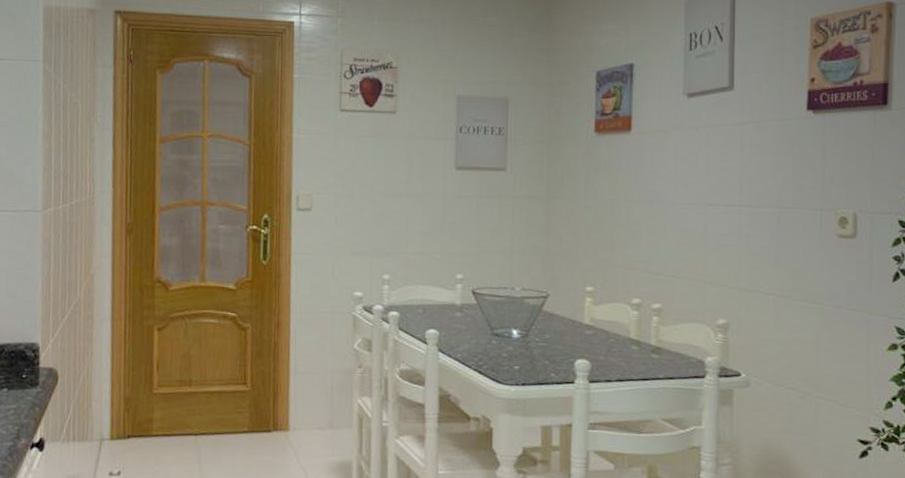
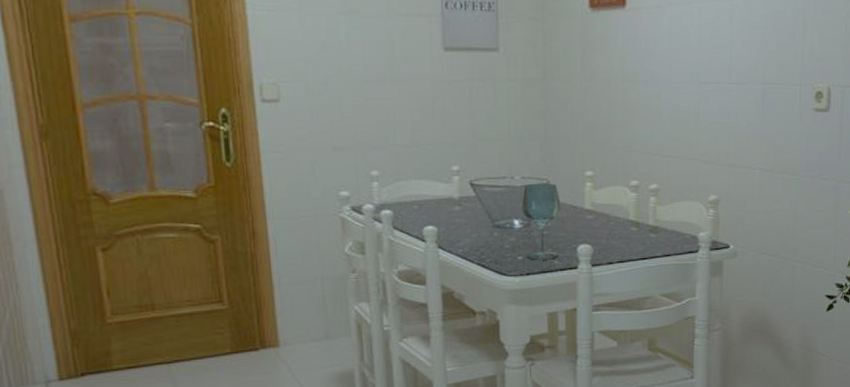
wine glass: none [520,295,561,372] -> present [521,183,562,260]

